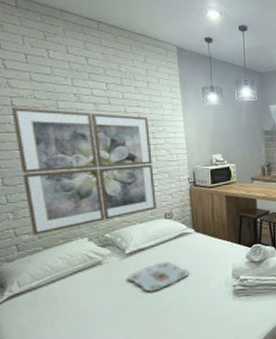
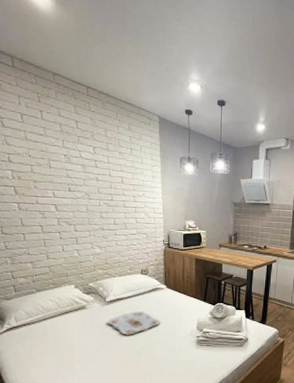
wall art: present [11,107,156,236] -> none [8,163,134,279]

